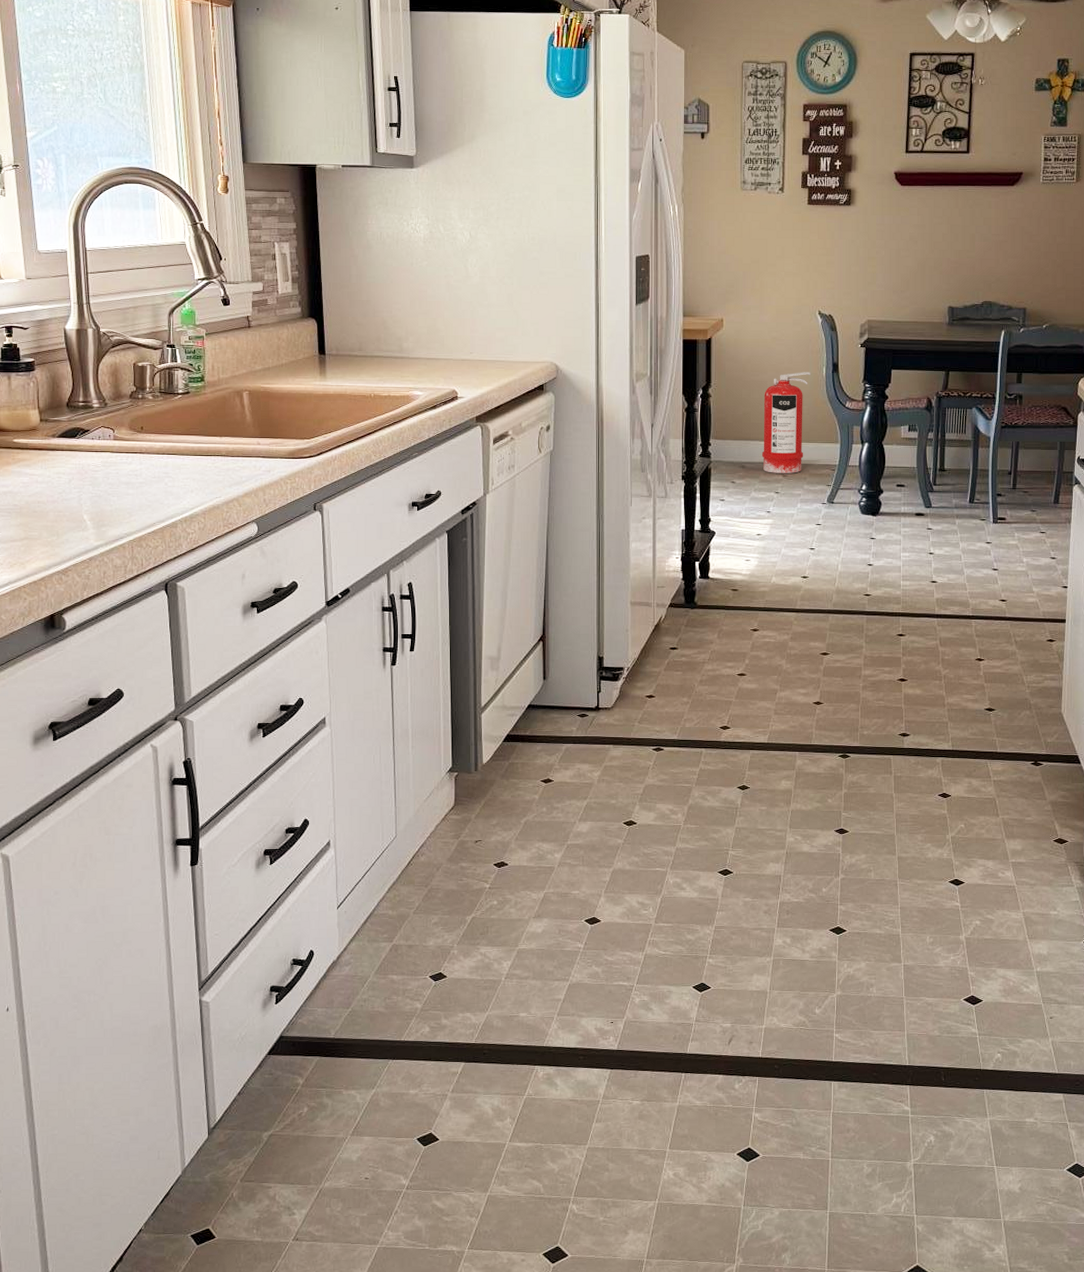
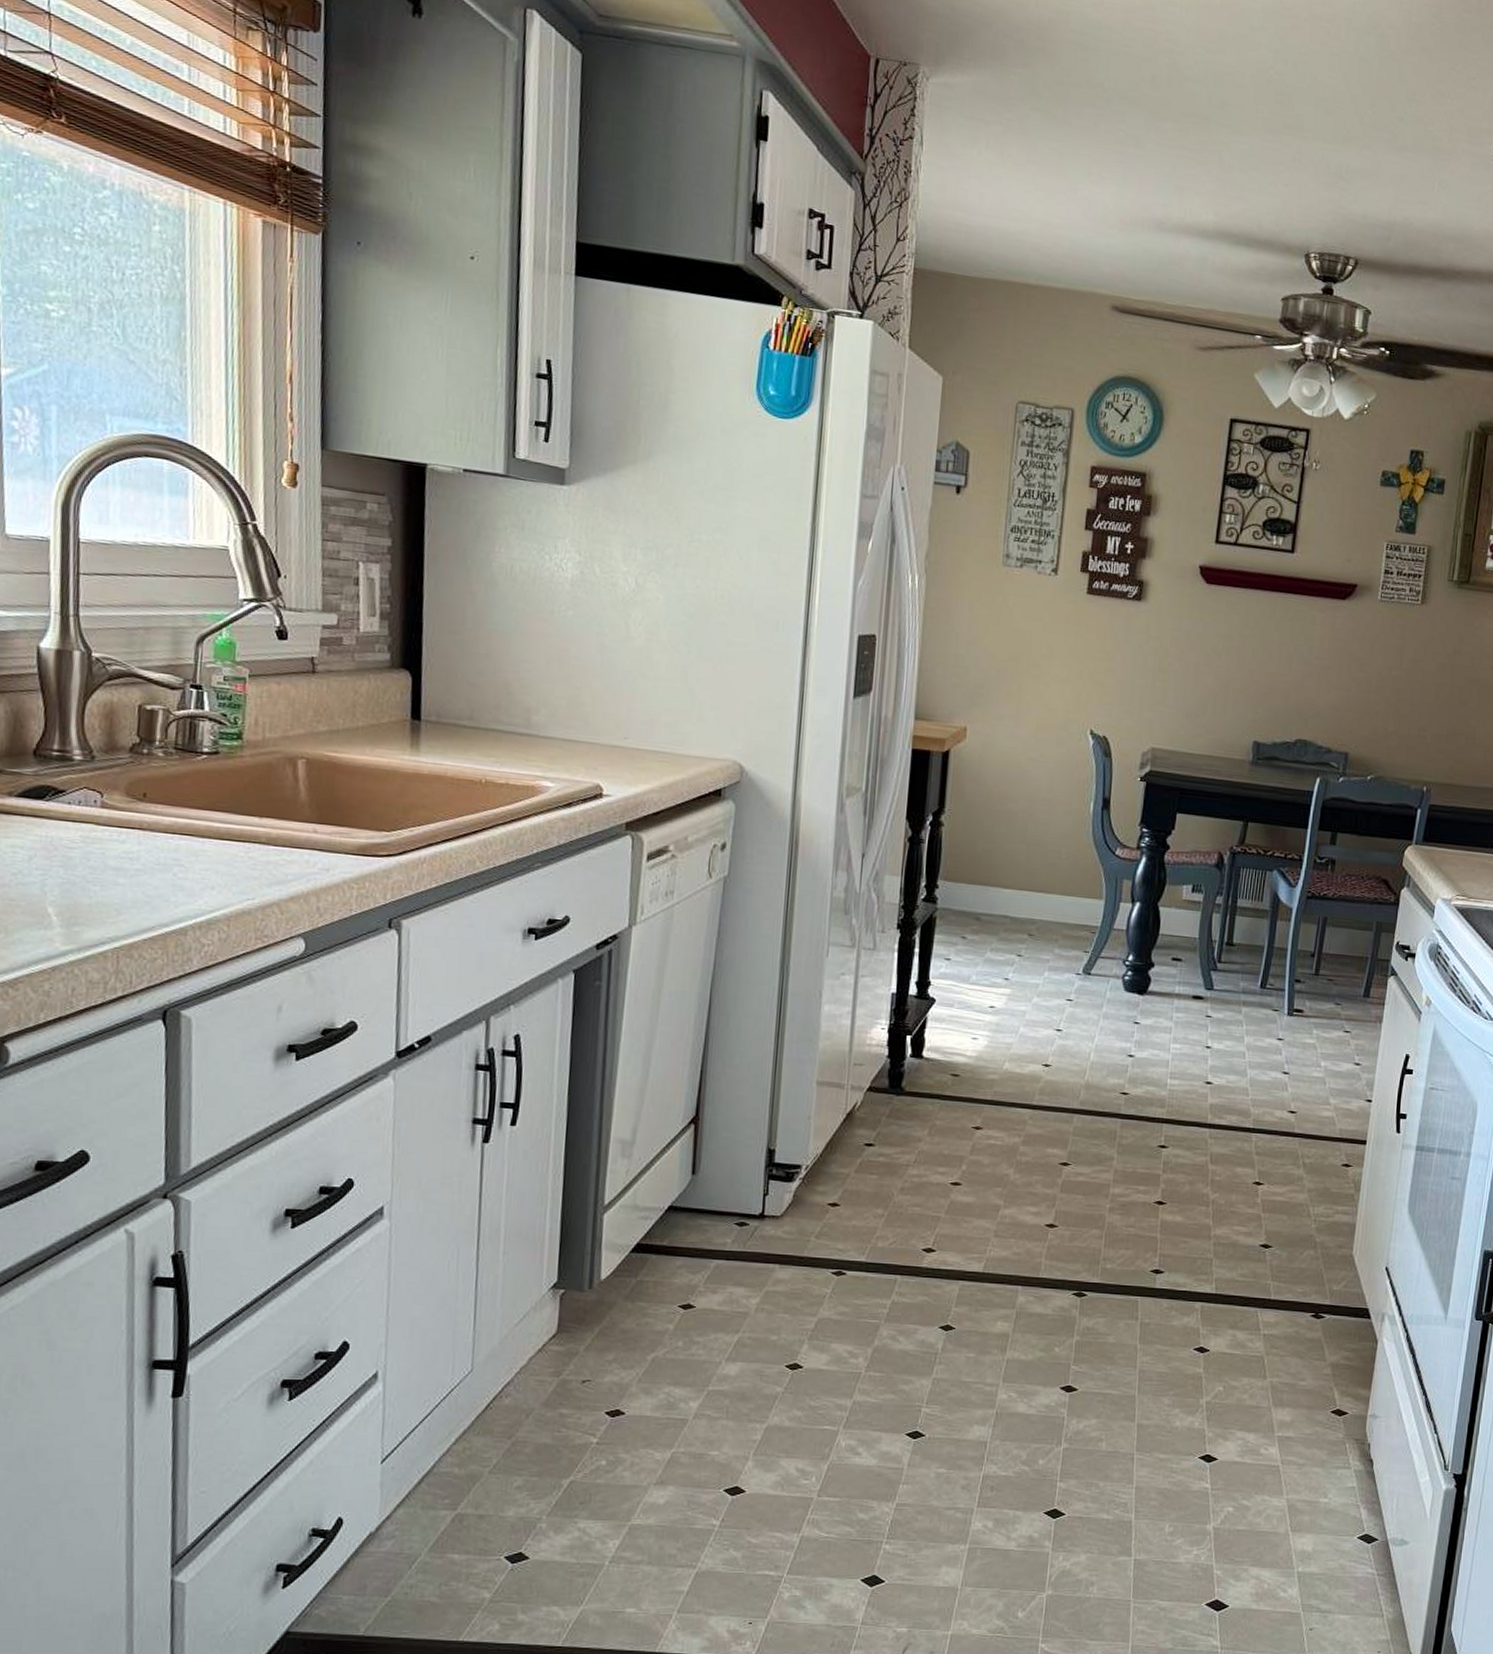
fire extinguisher: present [762,372,811,473] -> none [1004,805,1075,933]

